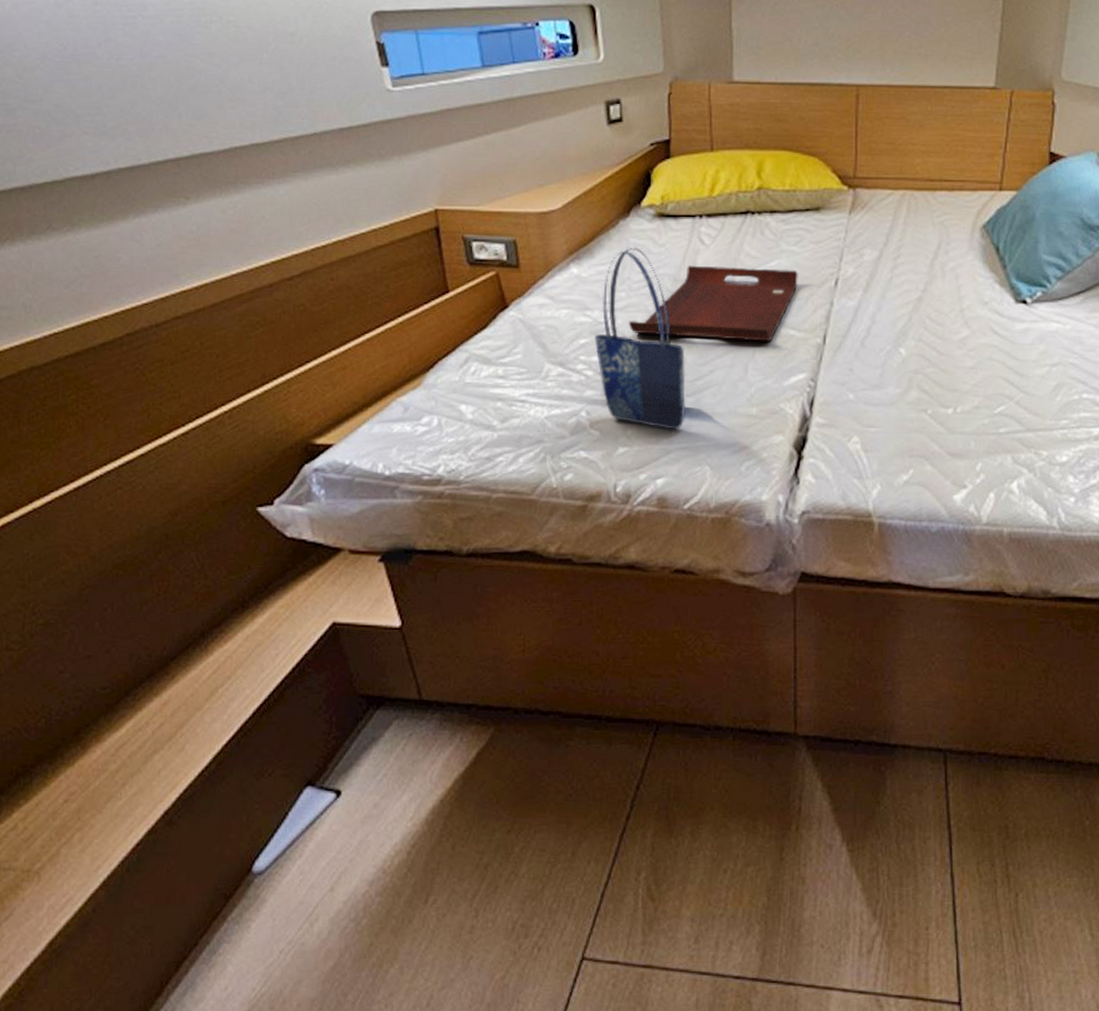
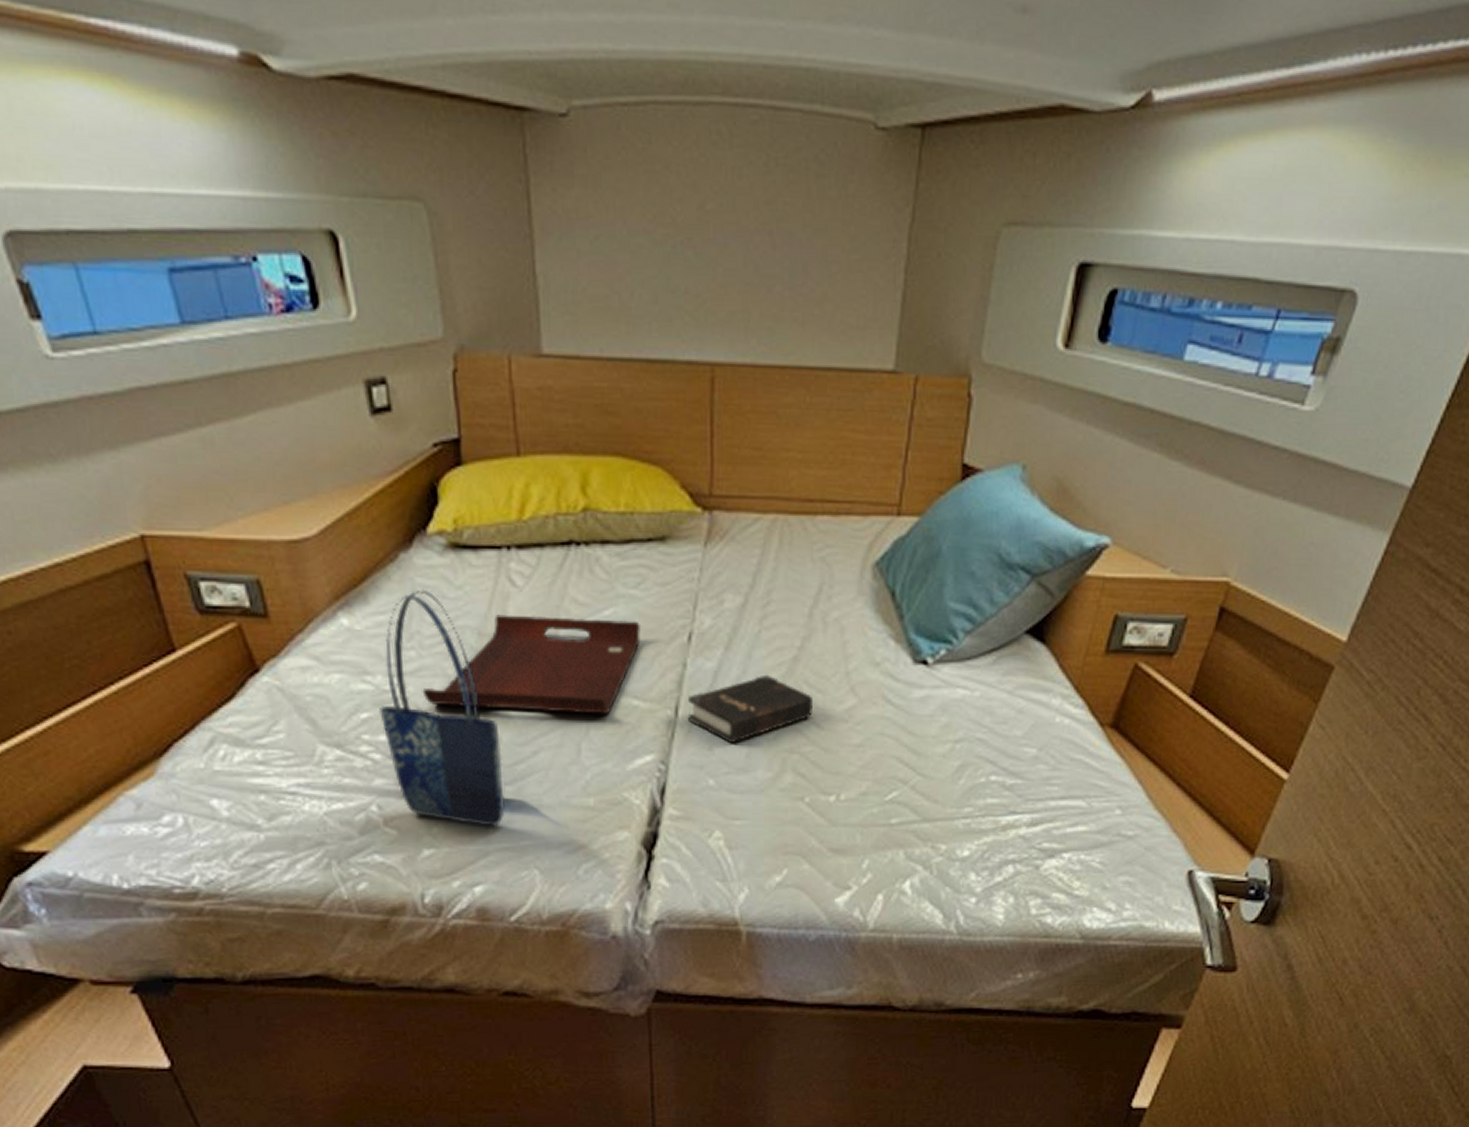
hardback book: none [833,311,935,366] -> present [687,674,814,744]

